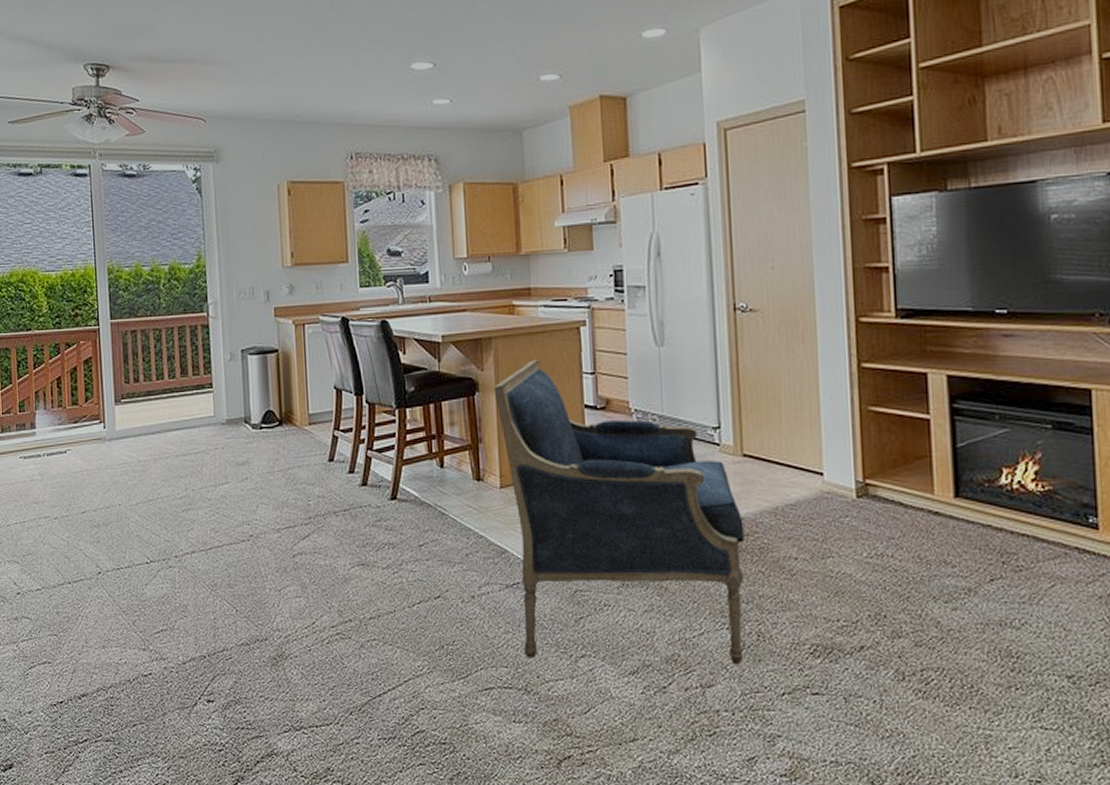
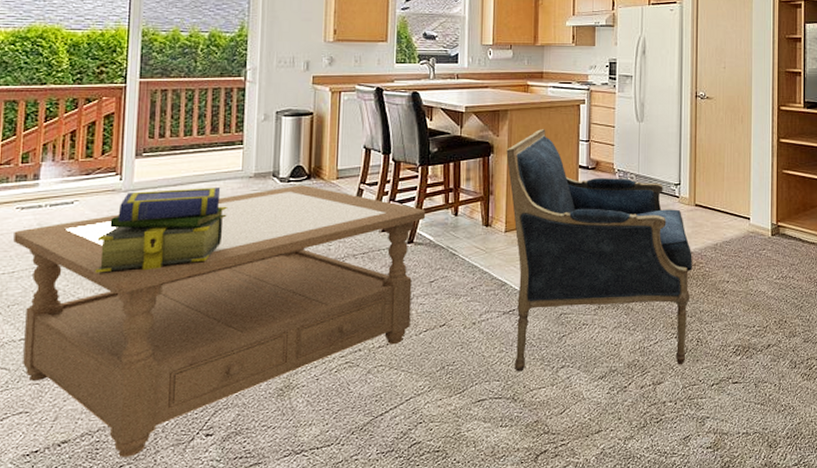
coffee table: none [20,432,408,716] -> present [13,185,426,457]
stack of books: none [90,435,204,525] -> present [95,187,227,273]

